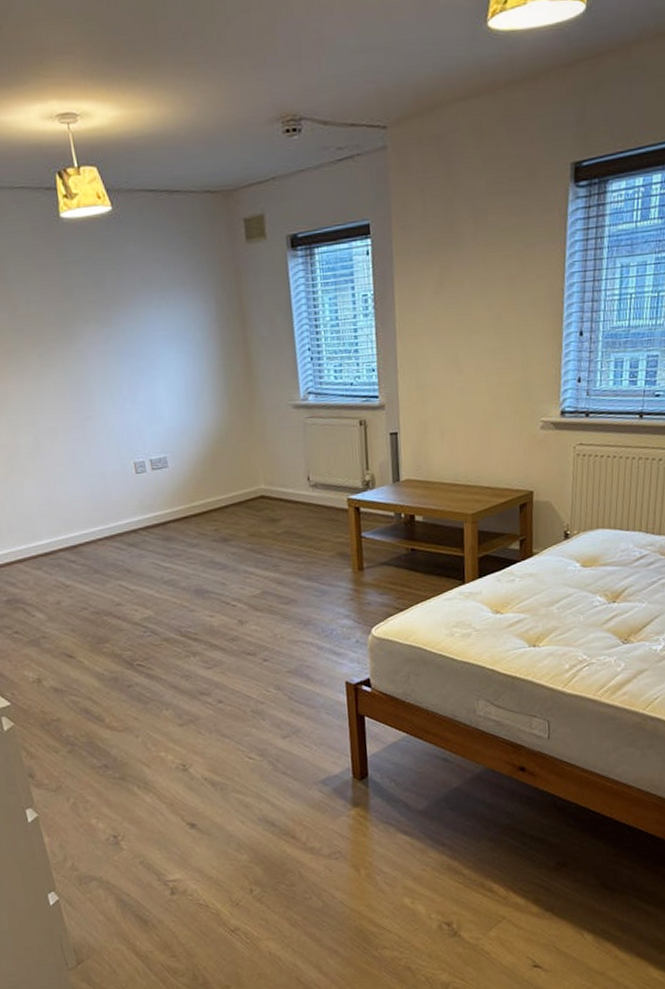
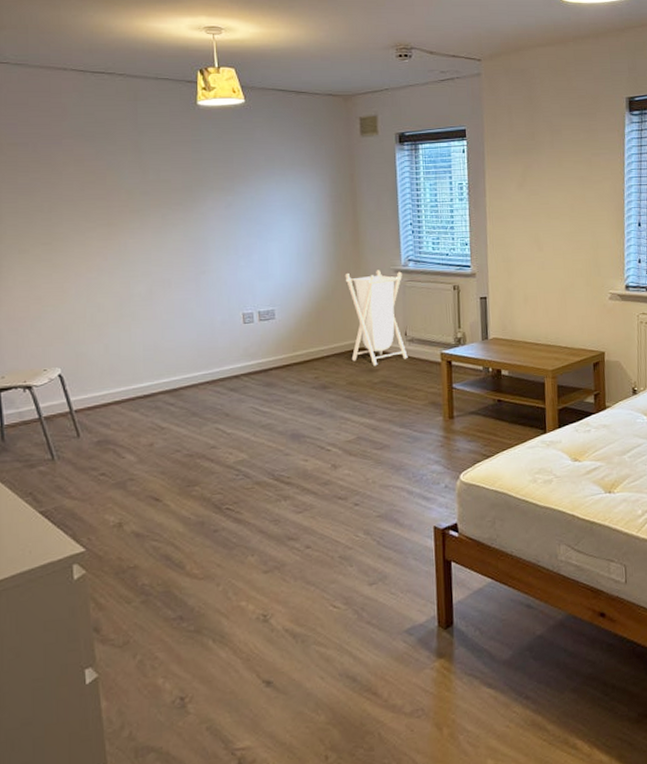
laundry hamper: none [238,406,312,516] -> present [345,270,408,366]

